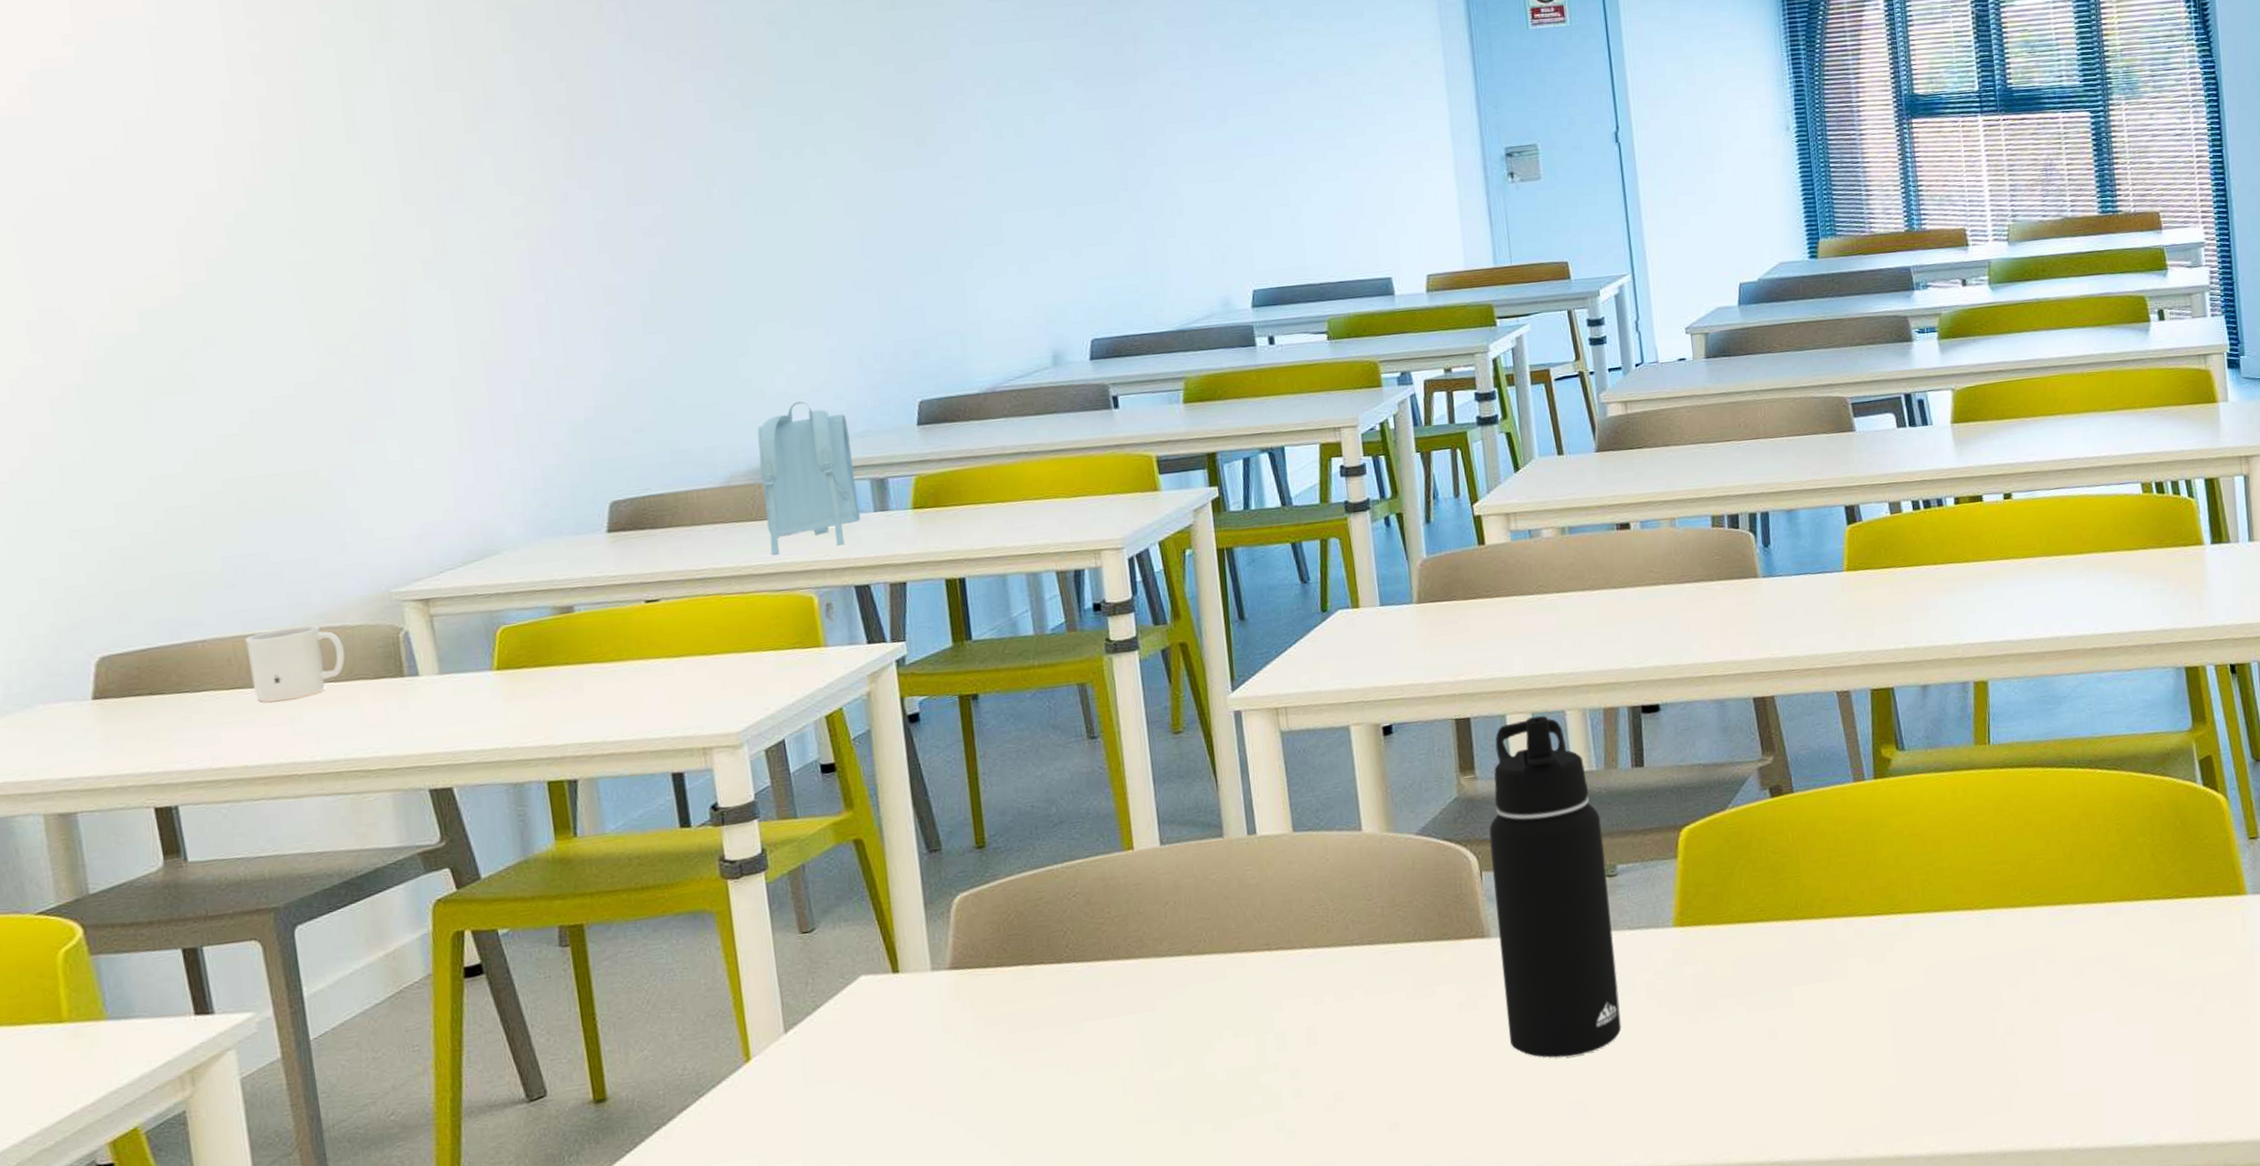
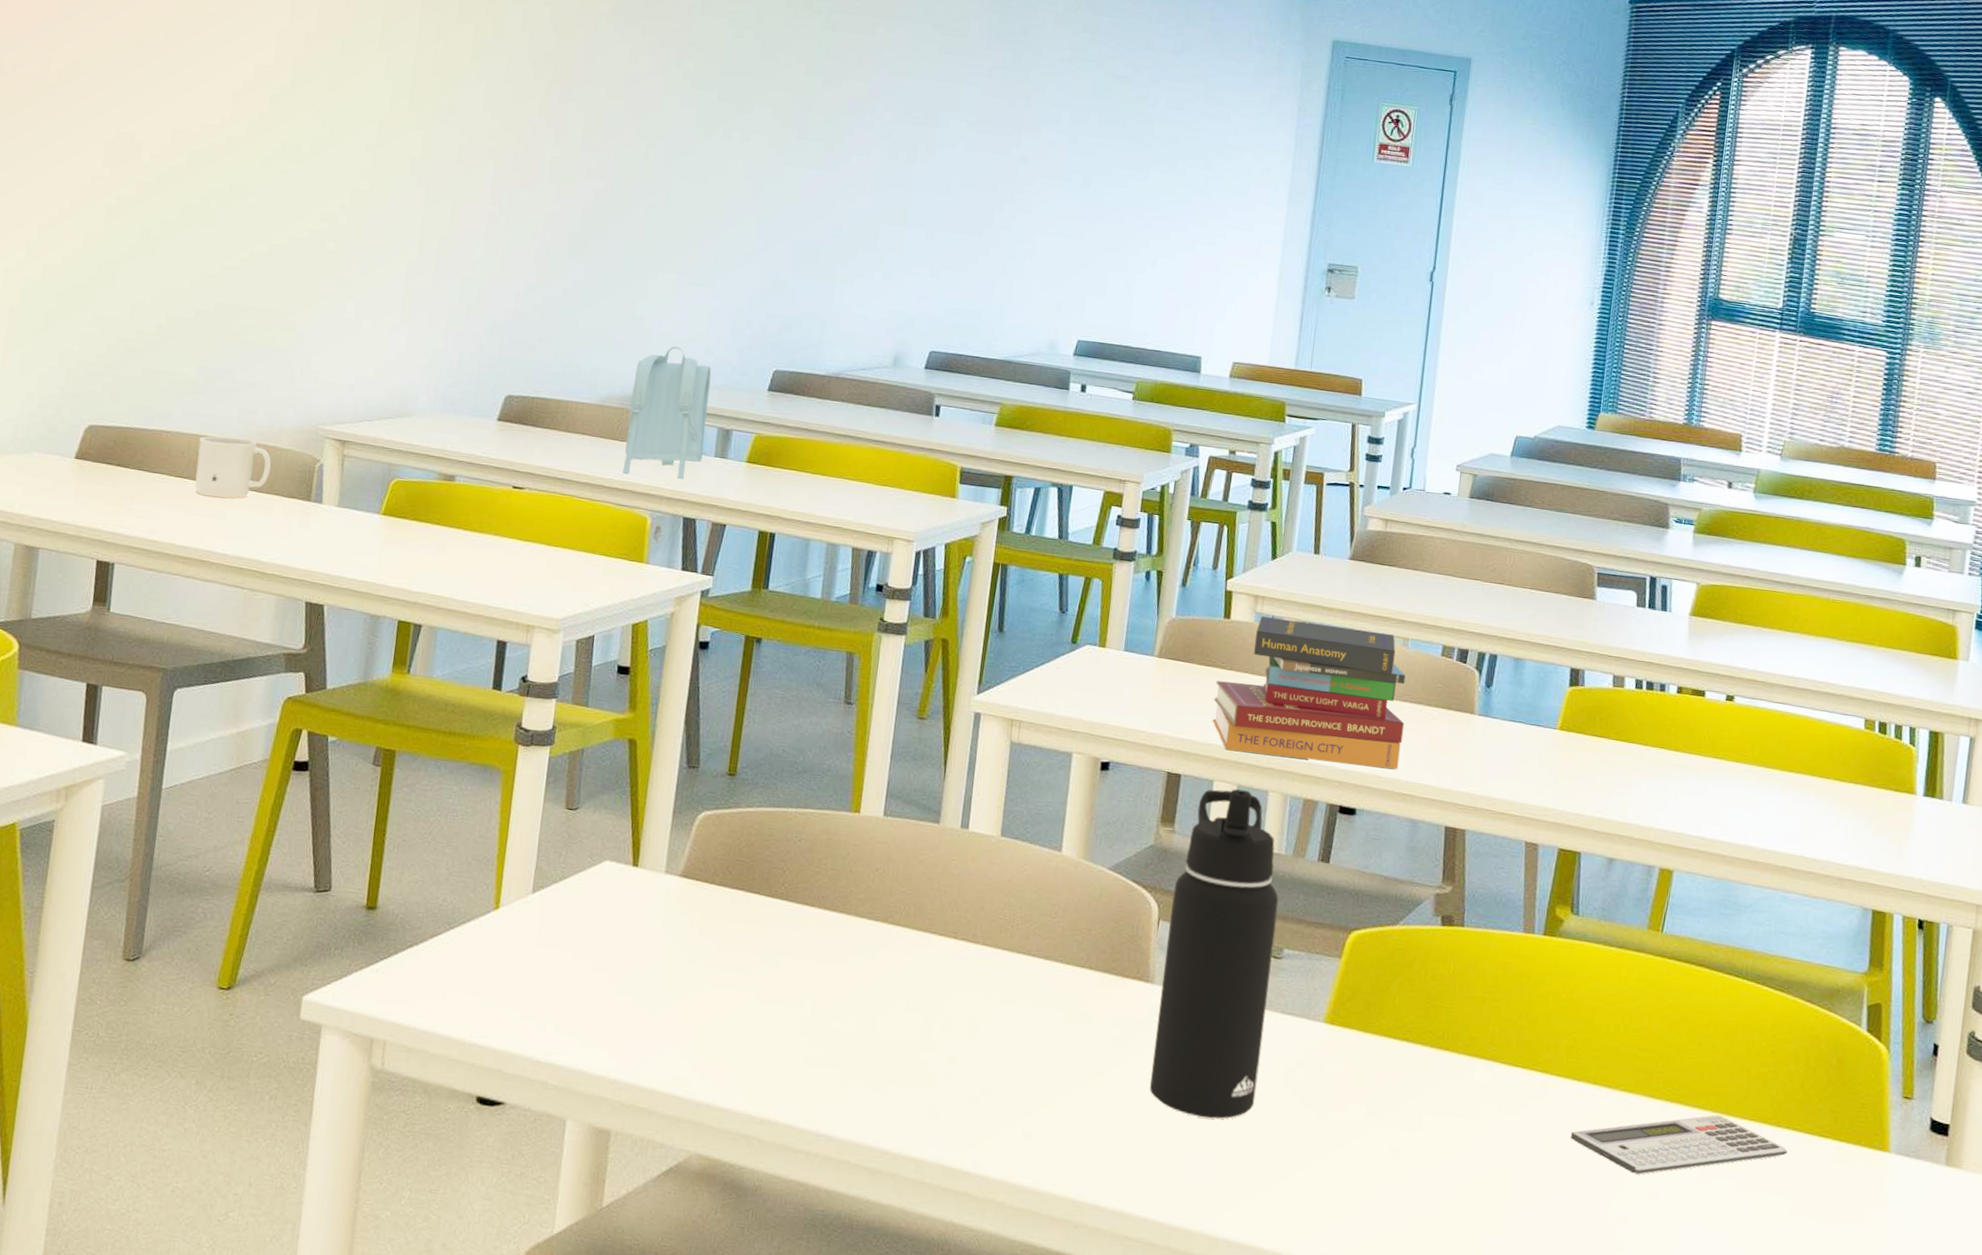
books: none [1484,518,1693,680] -> present [1213,615,1406,769]
calculator: none [1941,905,2152,986] -> present [1570,1115,1788,1175]

